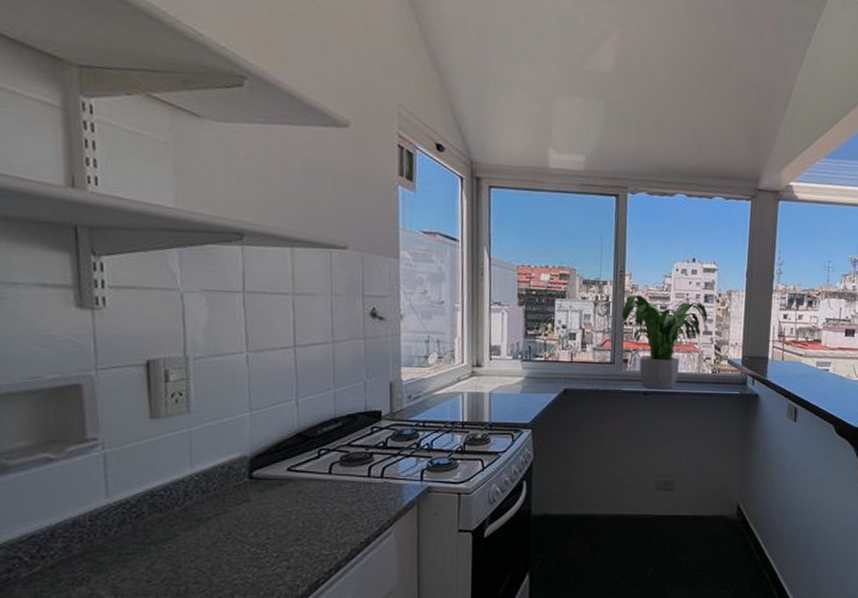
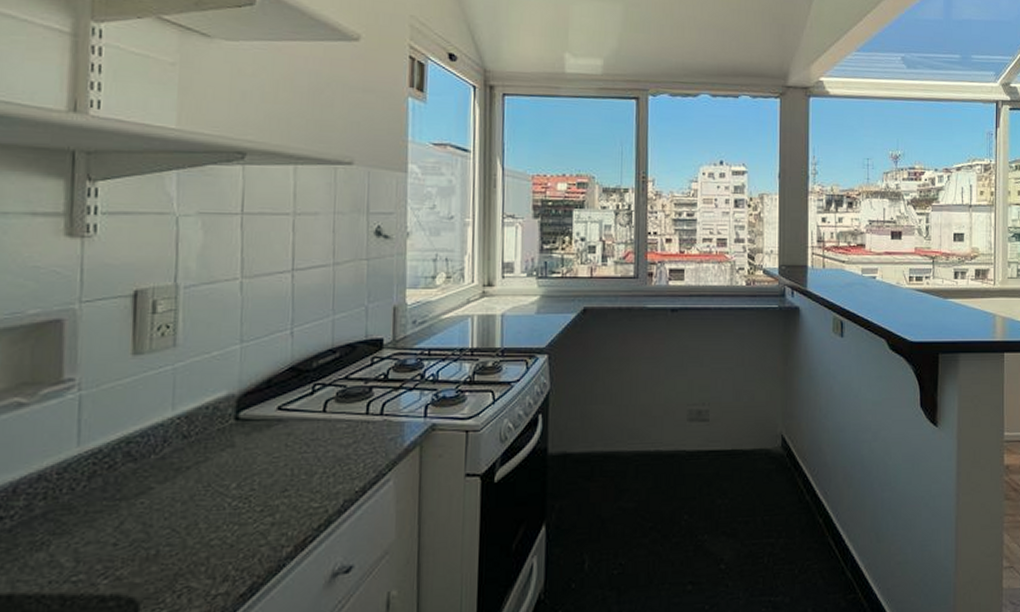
potted plant: present [619,295,708,390] -> none [642,202,739,305]

